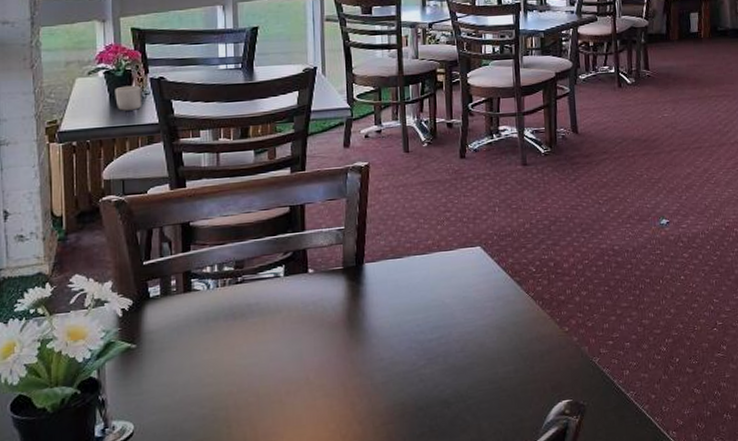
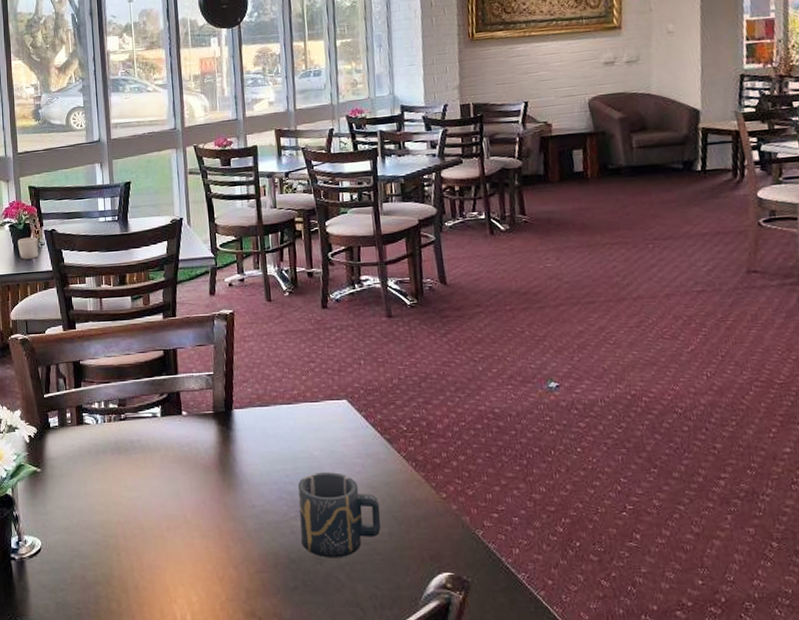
cup: none [428,317,508,401] -> present [298,472,381,558]

